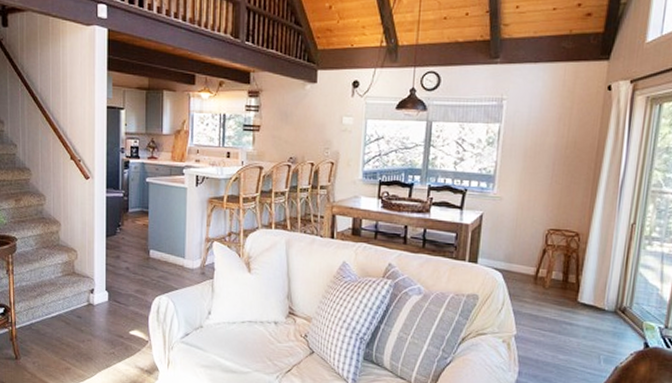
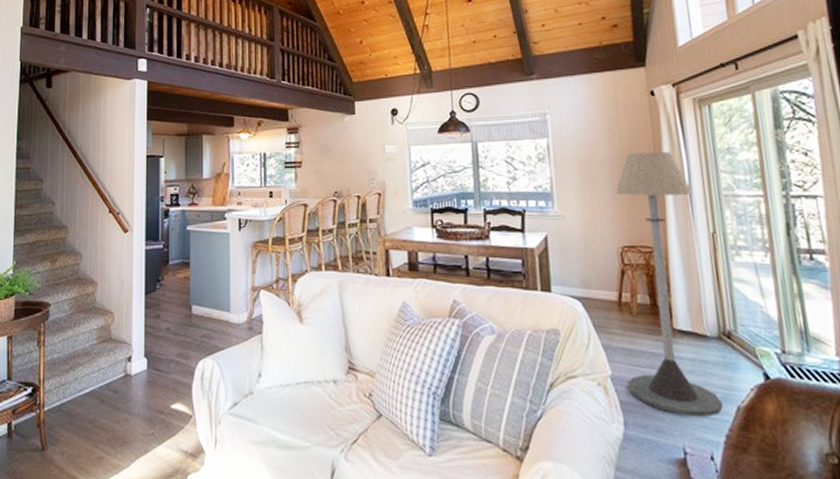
floor lamp: none [528,144,624,373] -> present [614,151,723,417]

